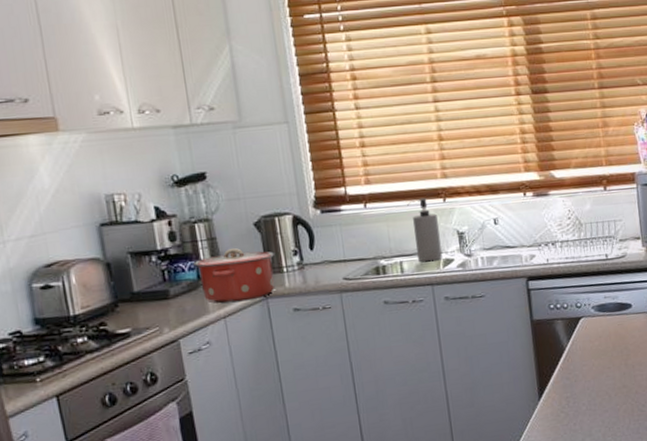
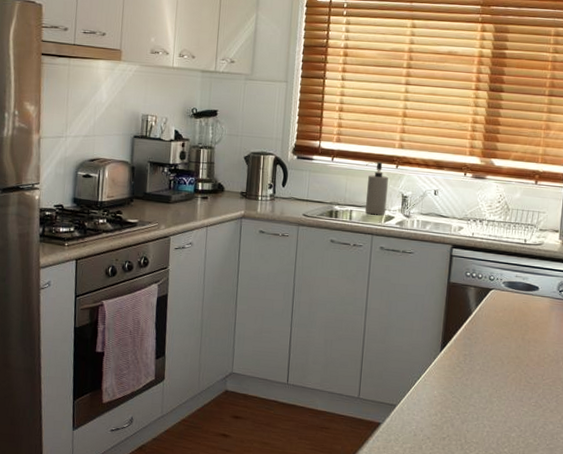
casserole: present [193,248,276,303] -> none [193,173,255,217]

